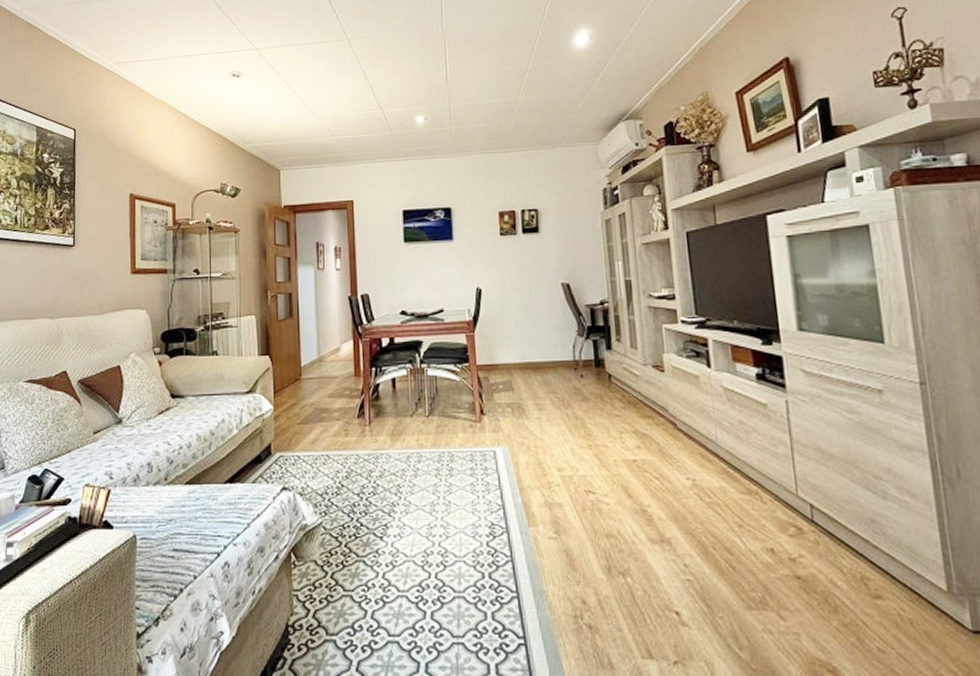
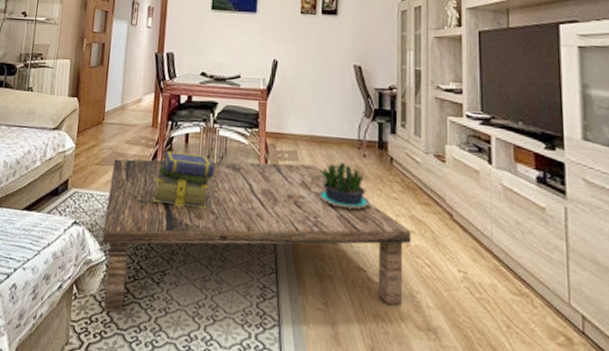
coffee table: none [315,393,638,575] -> present [102,159,411,313]
stack of books: none [364,398,428,457] -> present [152,150,215,209]
potted plant: none [531,385,592,433] -> present [313,162,369,210]

